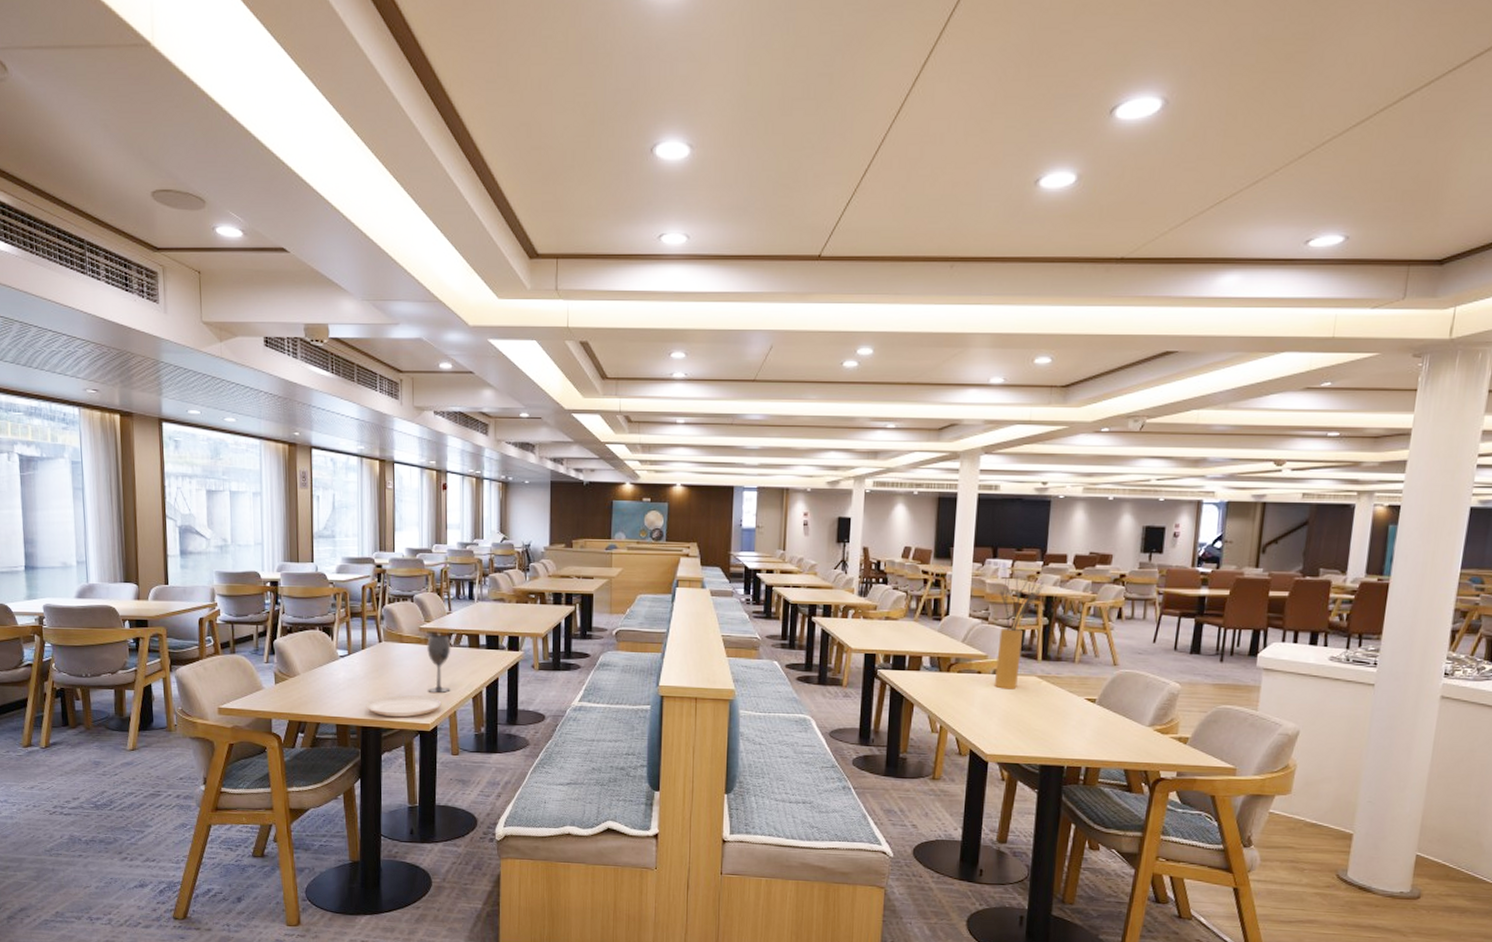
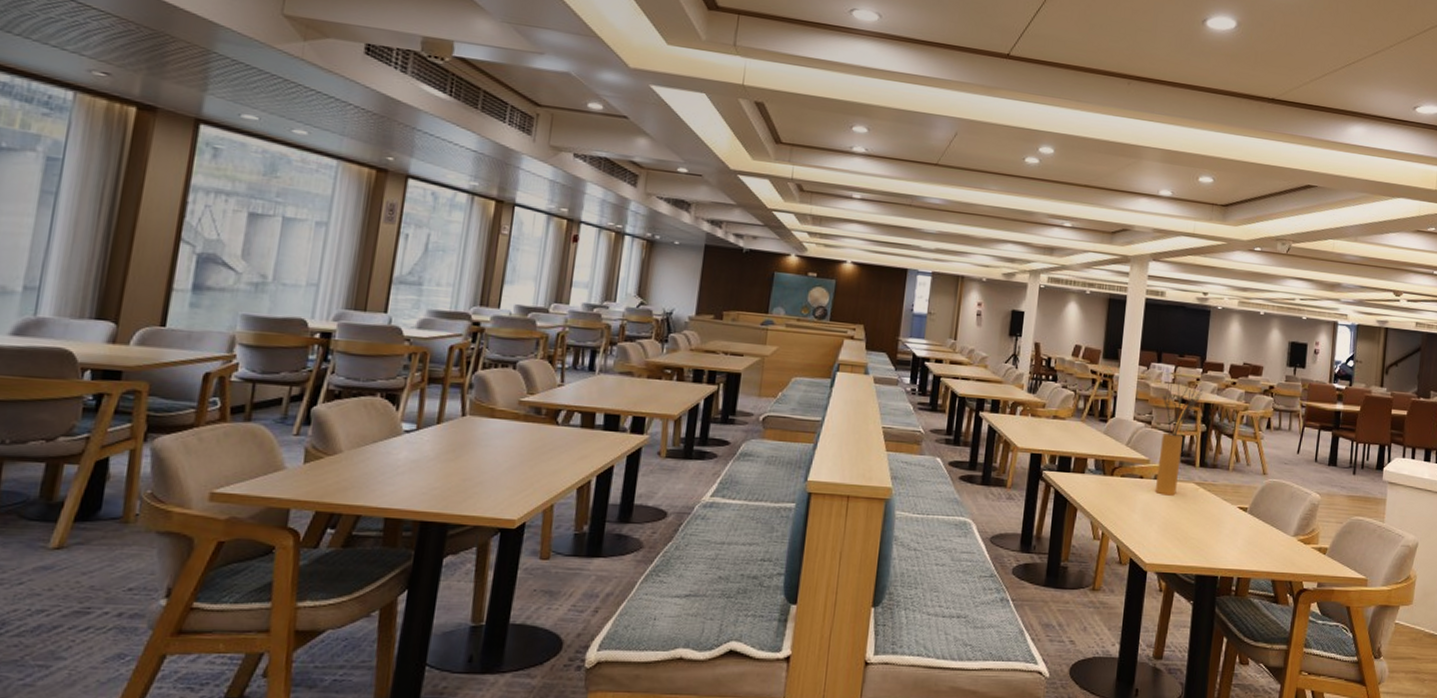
plate: present [366,695,442,718] -> none [430,483,536,511]
wine glass: present [426,634,451,693] -> none [519,409,558,481]

